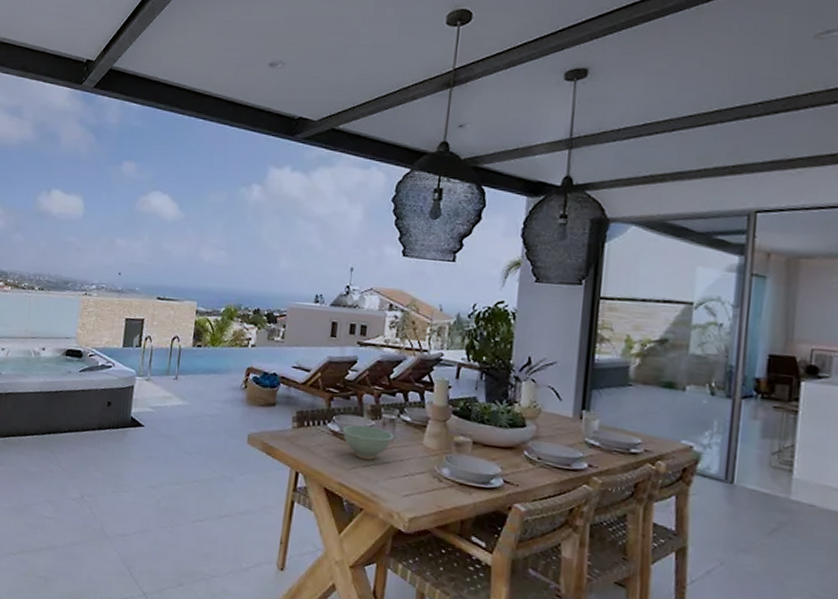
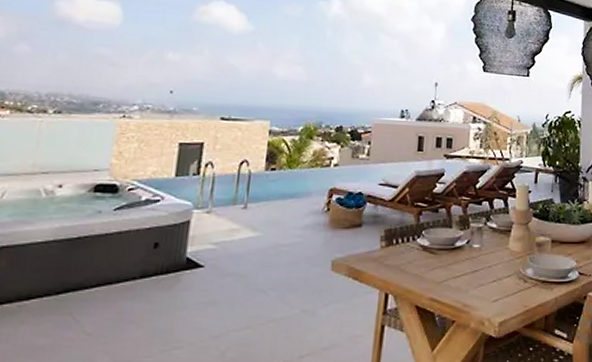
bowl: present [342,425,394,460] -> none [432,236,482,271]

